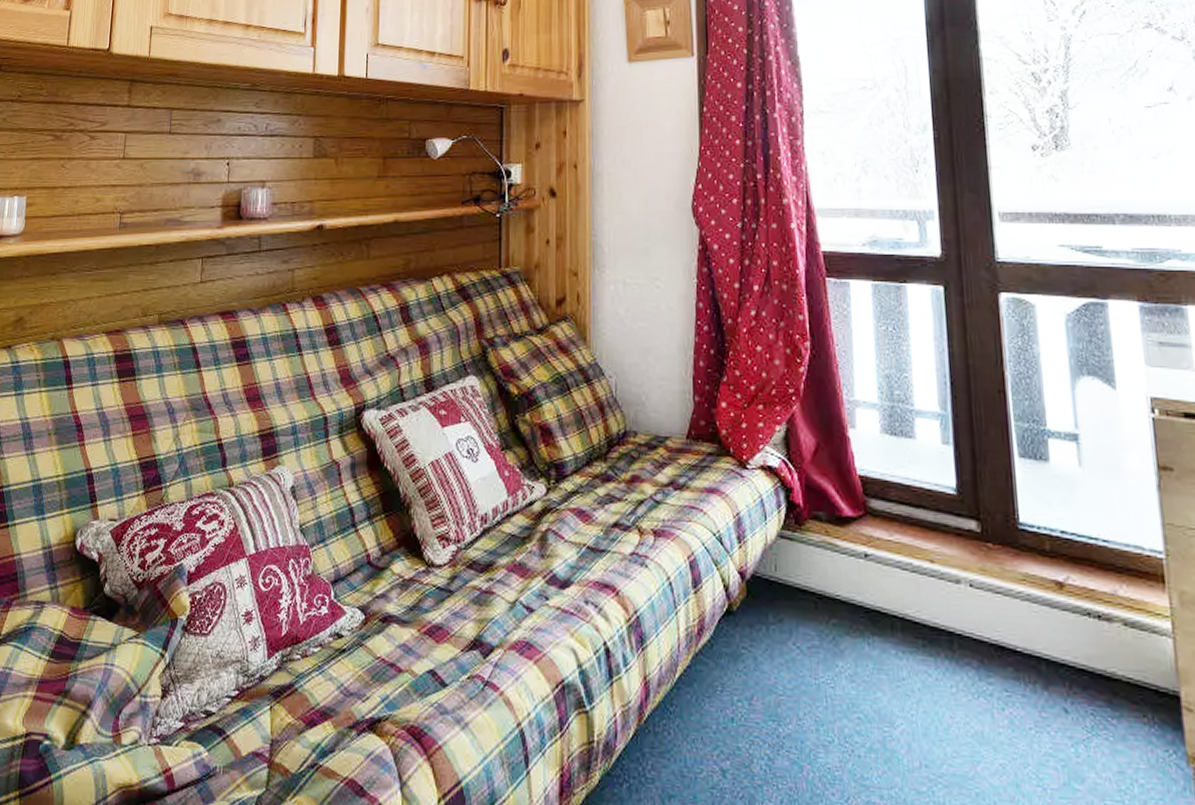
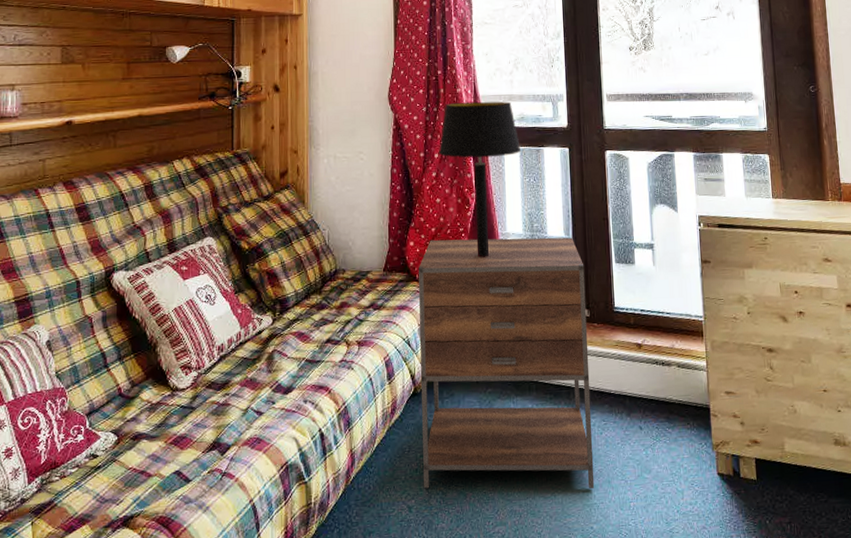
nightstand: none [733,401,995,791] -> present [419,237,595,489]
table lamp: none [758,216,875,432] -> present [438,101,522,258]

